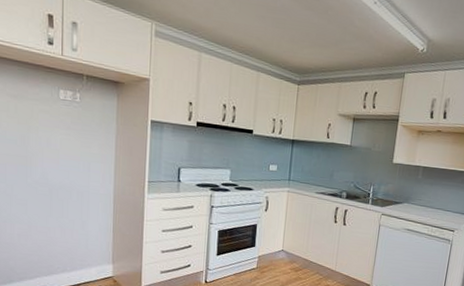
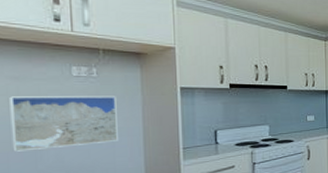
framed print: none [9,113,94,167] -> present [9,96,118,152]

